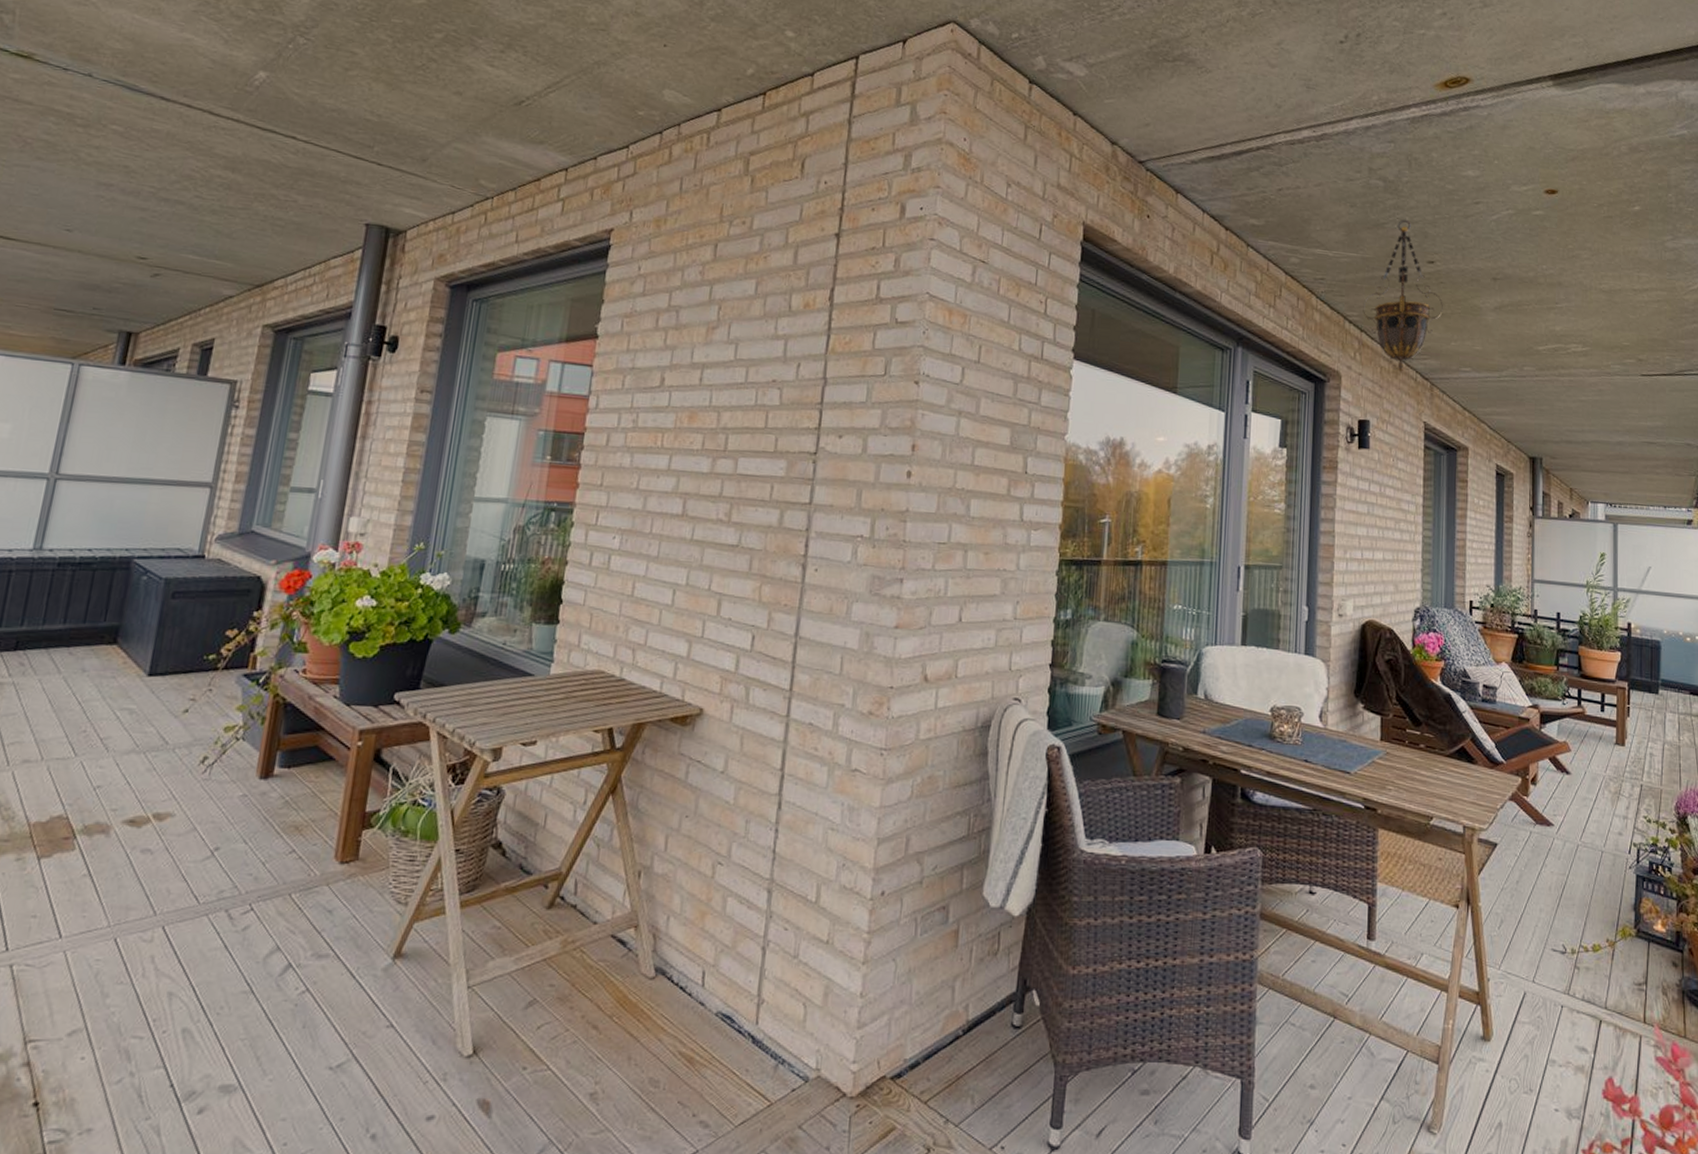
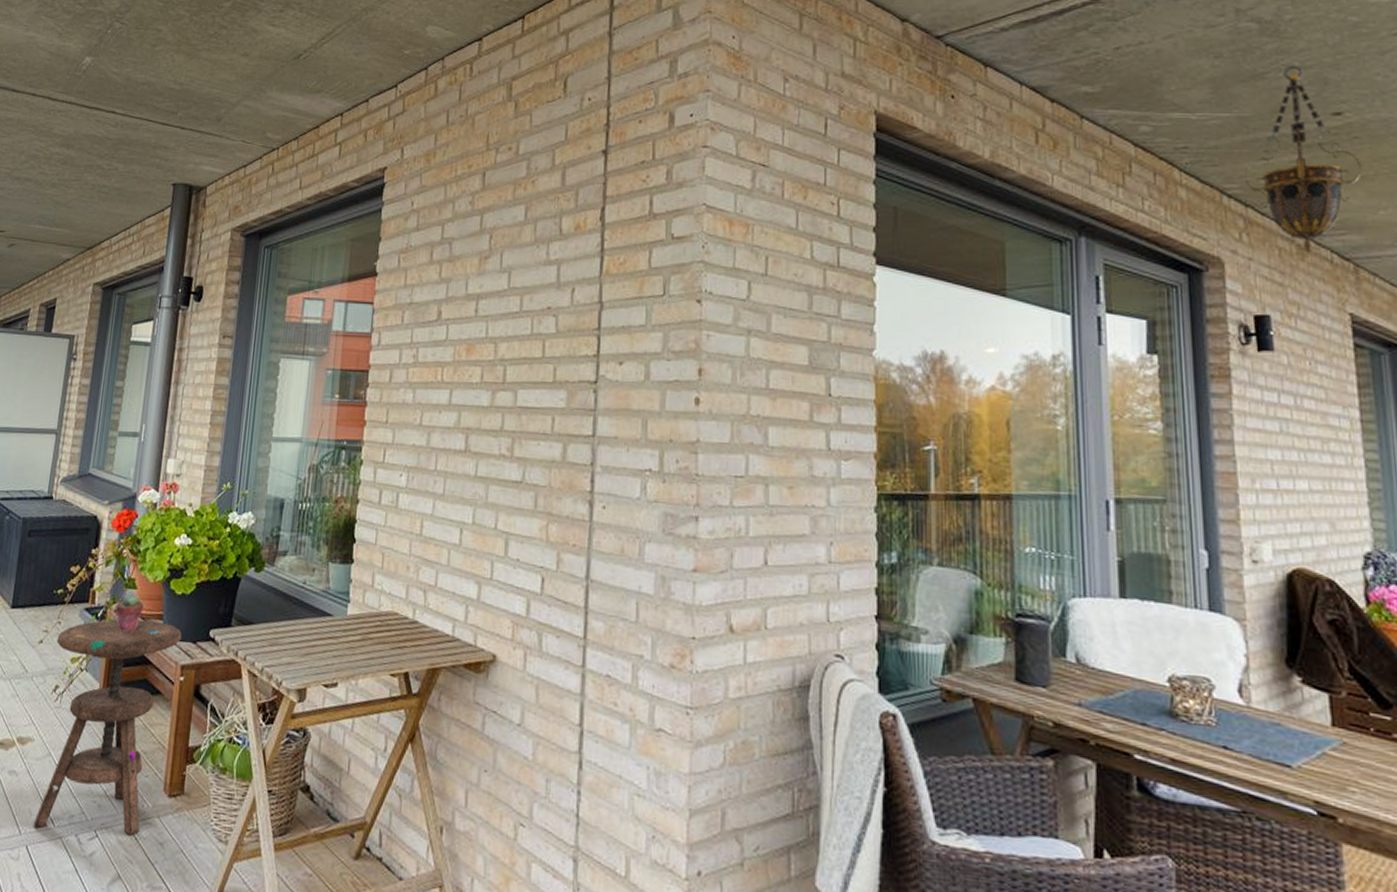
side table: none [171,684,361,908] -> present [33,619,182,836]
potted succulent: none [280,657,317,698] -> present [114,593,144,632]

